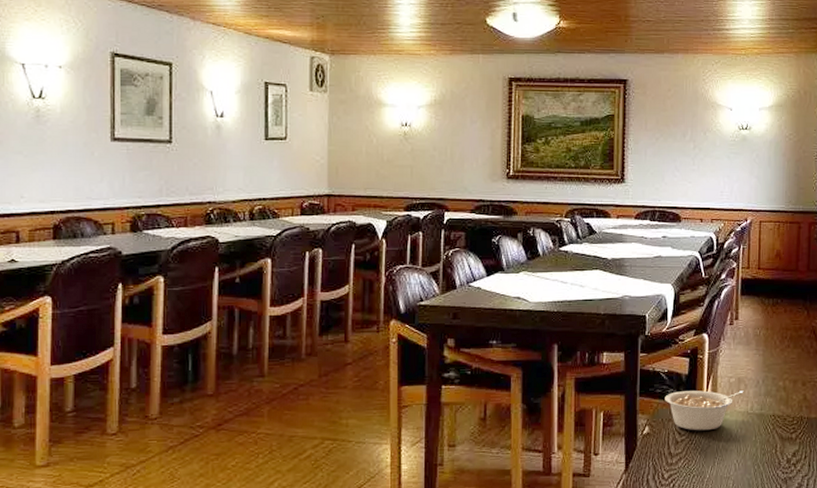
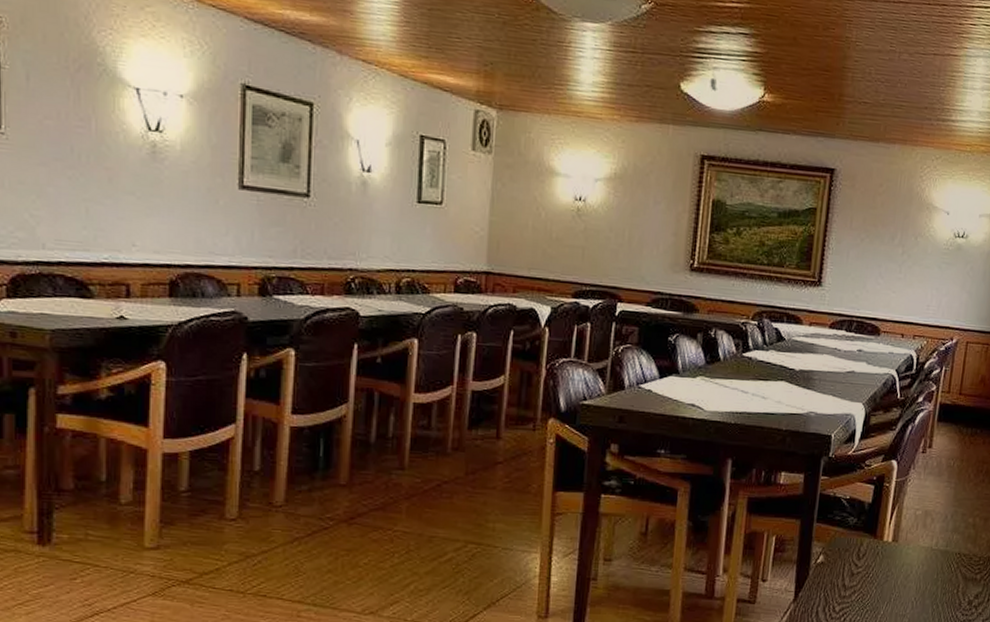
legume: present [665,390,744,431] -> none [843,520,930,565]

